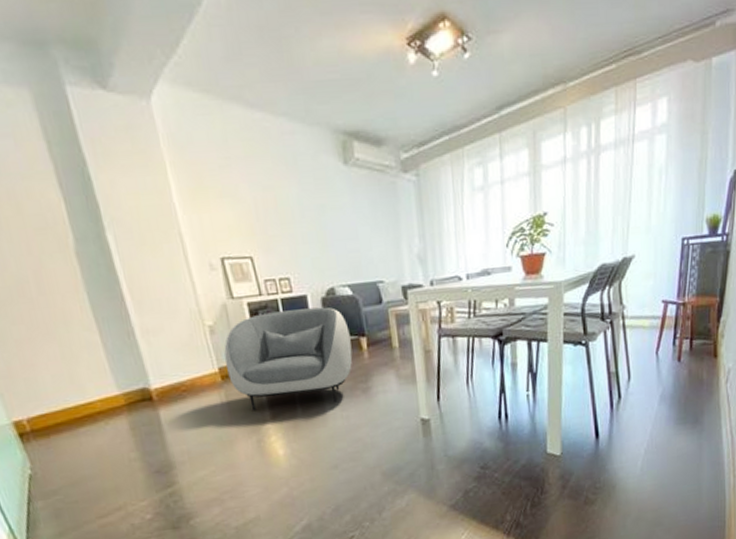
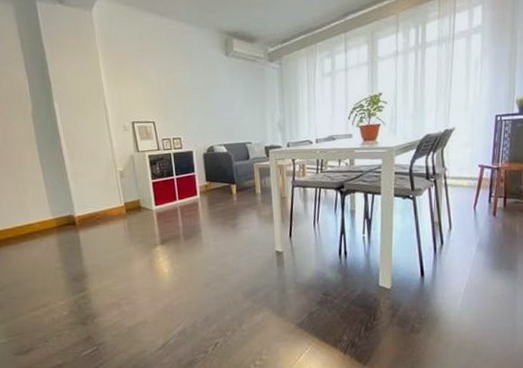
armchair: present [224,307,353,411] -> none [129,160,225,237]

